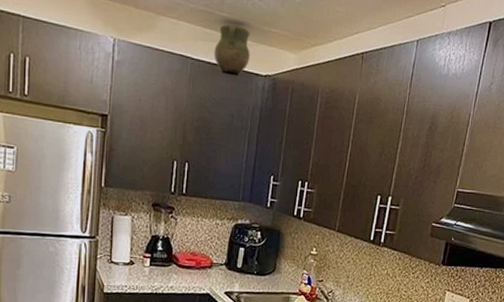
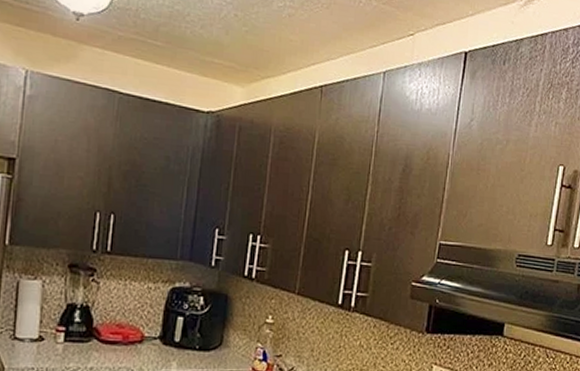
ceramic jug: present [214,24,250,76] -> none [146,54,189,113]

